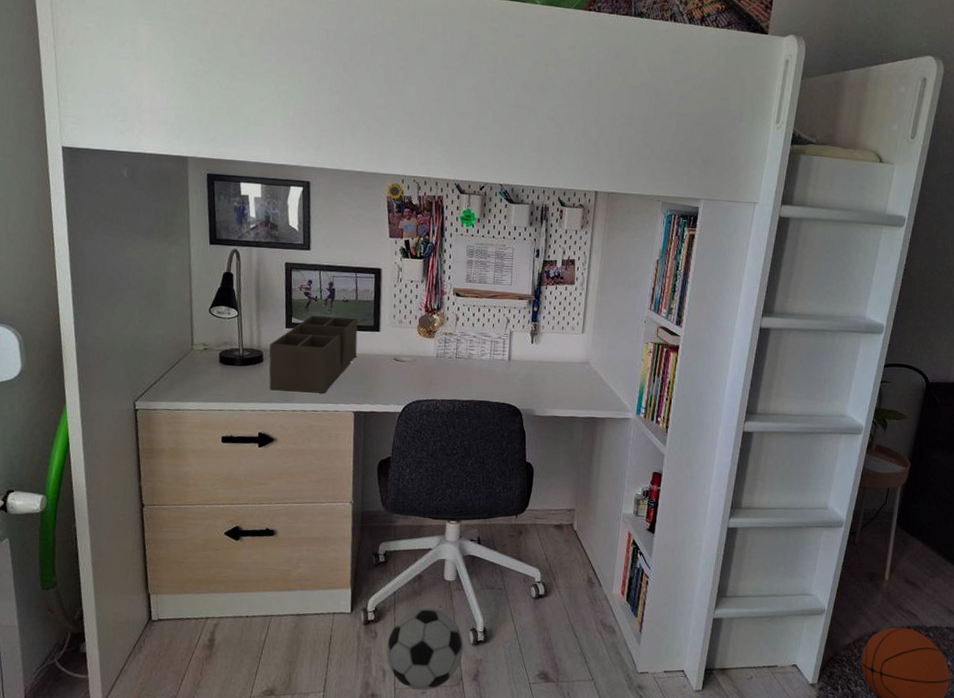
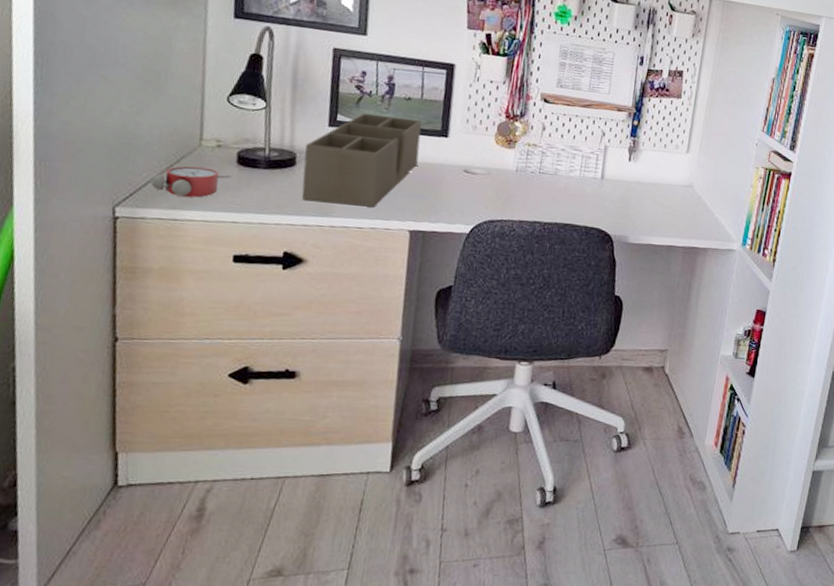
alarm clock: none [159,366,216,391] -> present [151,166,231,198]
soccer ball: present [386,607,464,691] -> none [432,464,529,563]

